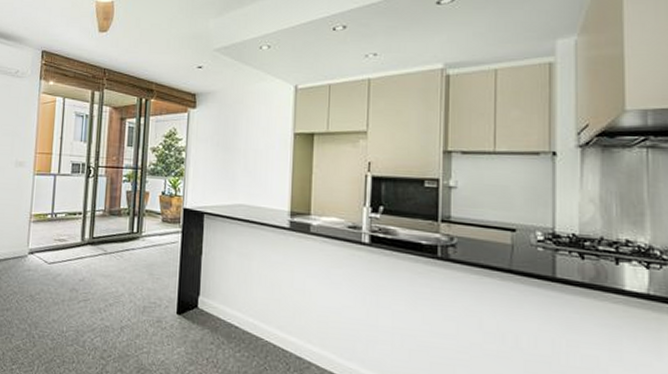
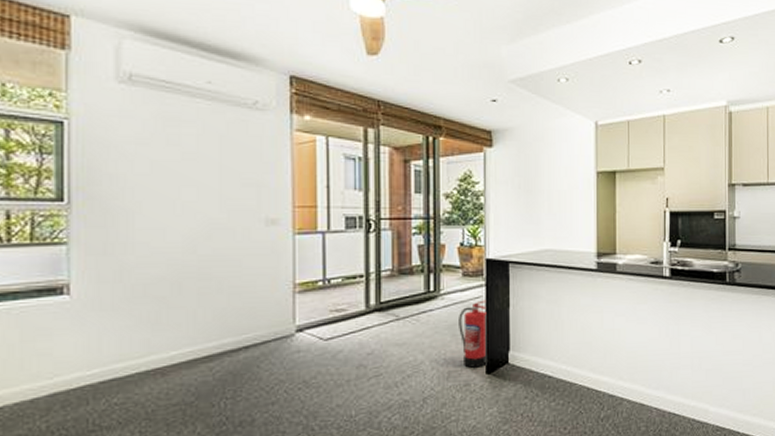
fire extinguisher: none [155,245,182,307] -> present [459,300,489,368]

